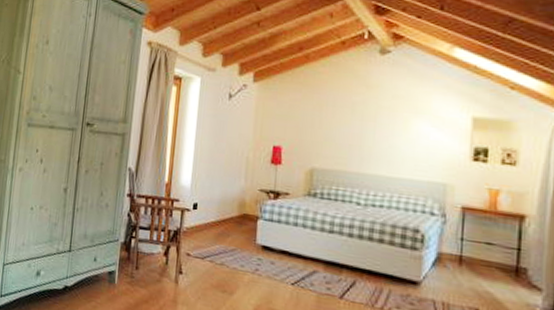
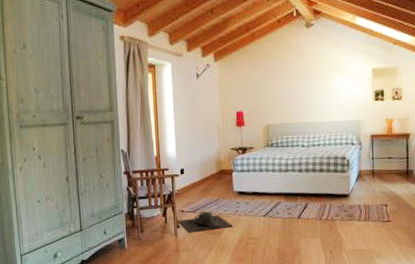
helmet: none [180,261,249,289] -> present [177,212,233,233]

